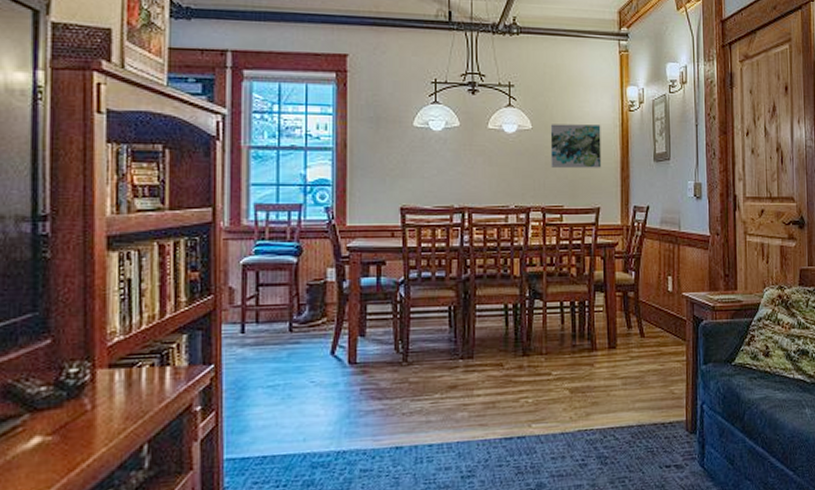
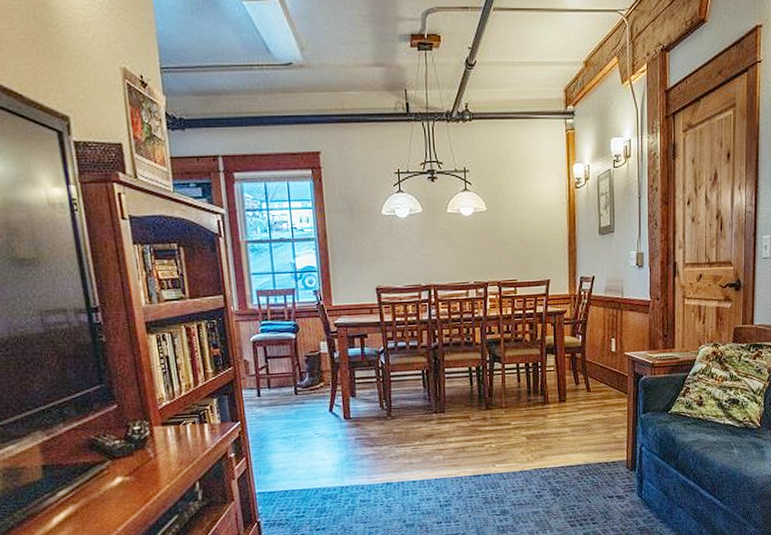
wall art: present [550,124,602,168] -> none [503,203,551,245]

